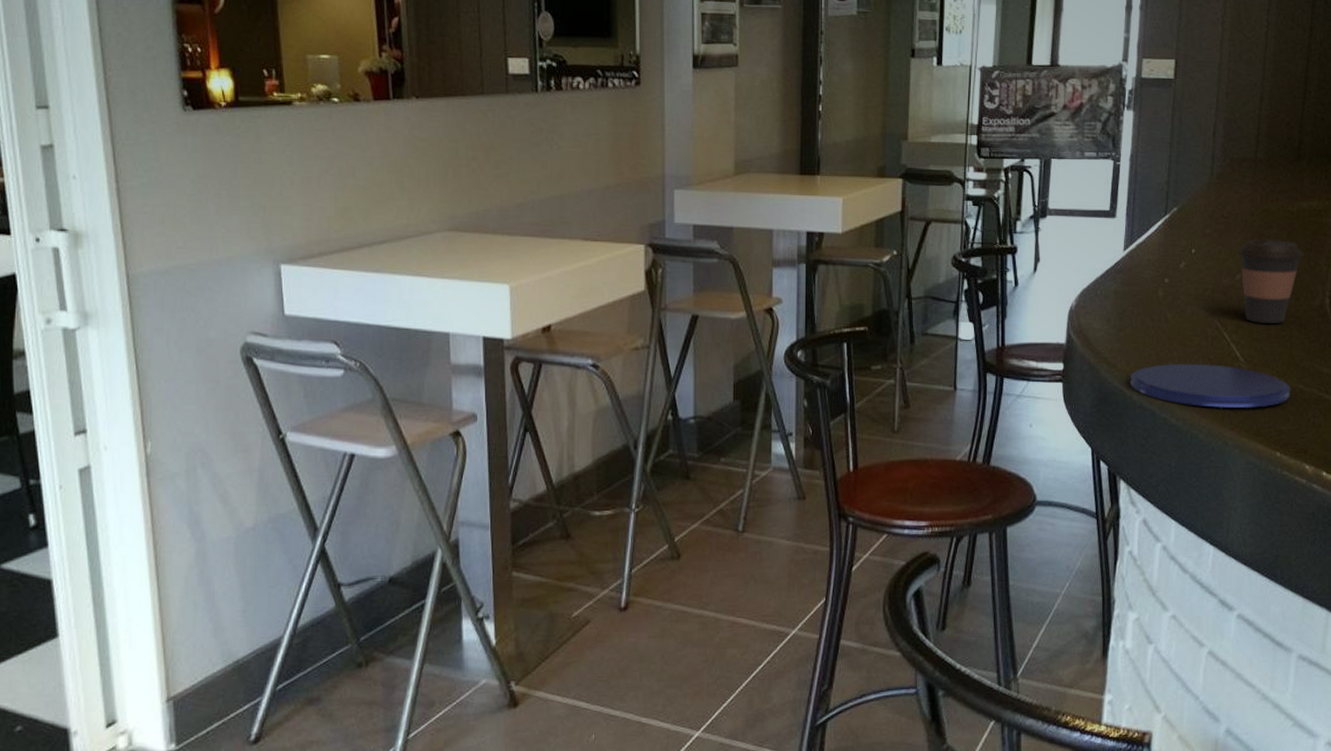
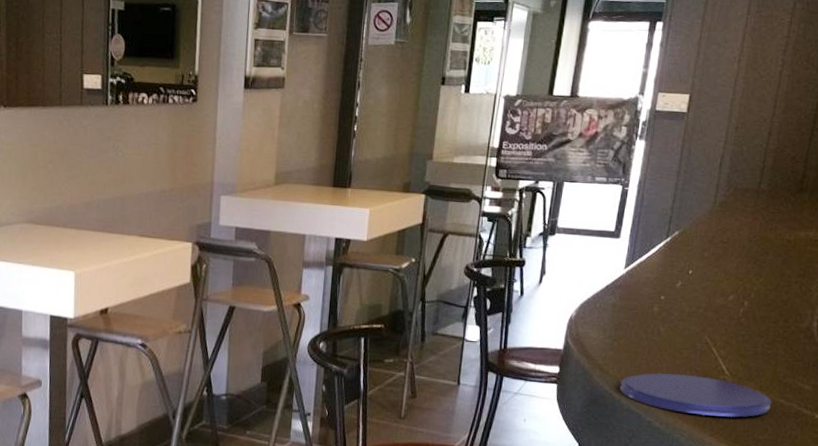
coffee cup: present [1237,238,1304,323] -> none [732,263,797,342]

